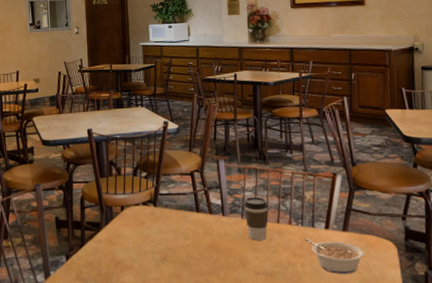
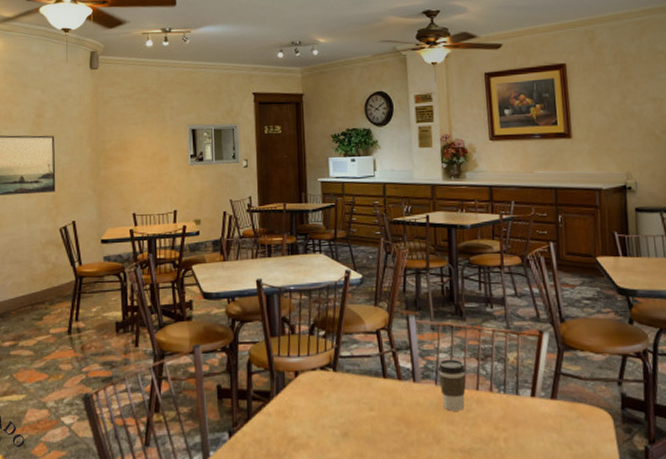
legume: present [304,238,365,274] -> none [508,407,577,450]

